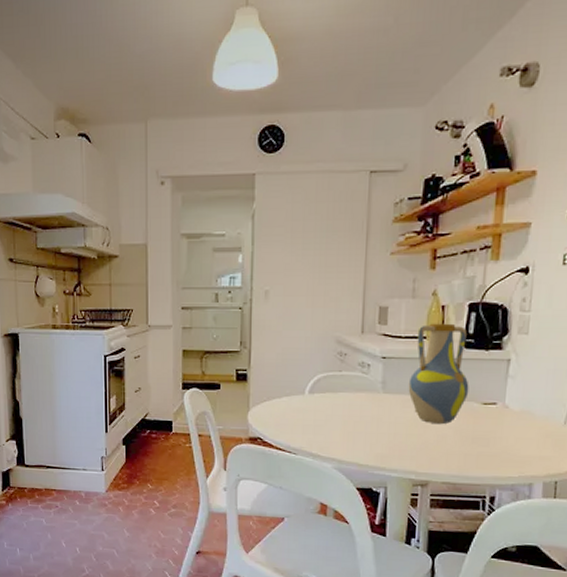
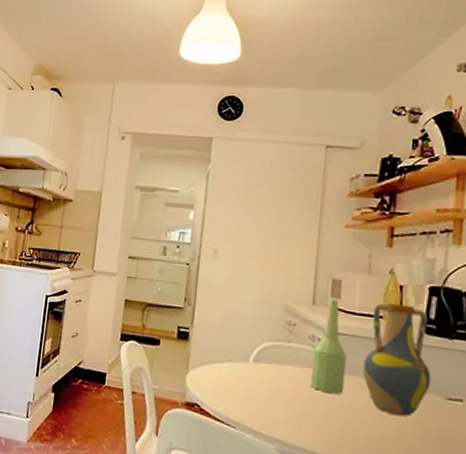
bottle: none [361,326,394,412] -> present [310,299,347,394]

